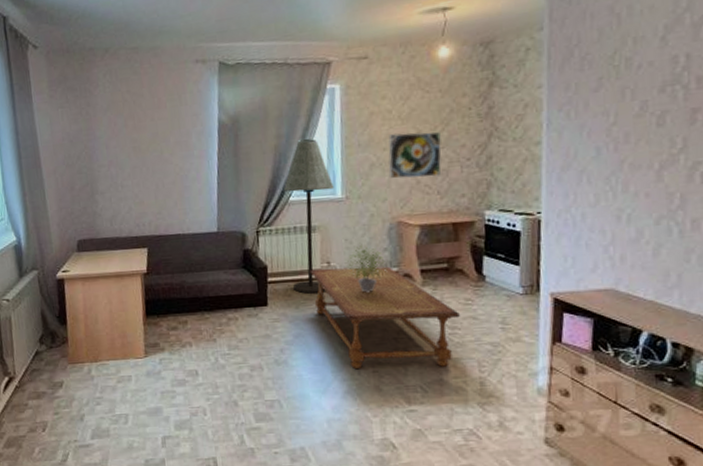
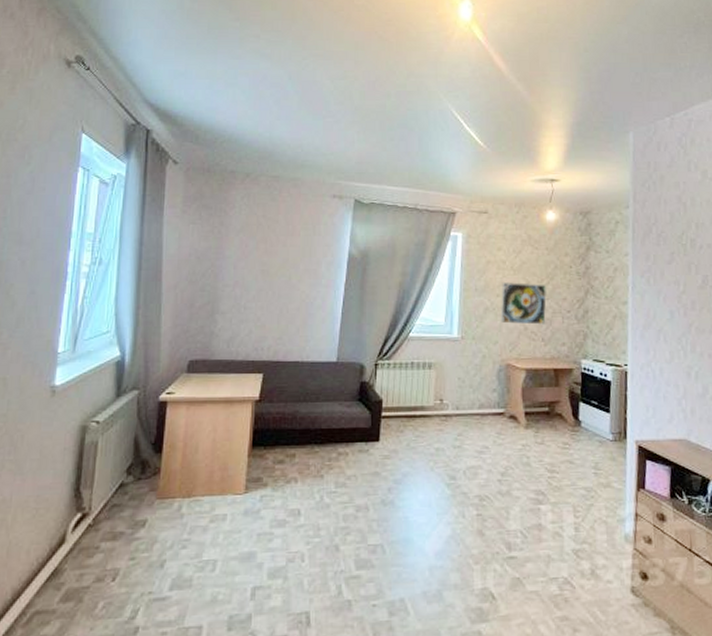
floor lamp: present [284,138,335,295] -> none [405,278,452,432]
coffee table: present [310,266,460,370] -> none [423,405,558,512]
potted plant: present [347,242,389,292] -> none [459,382,497,432]

